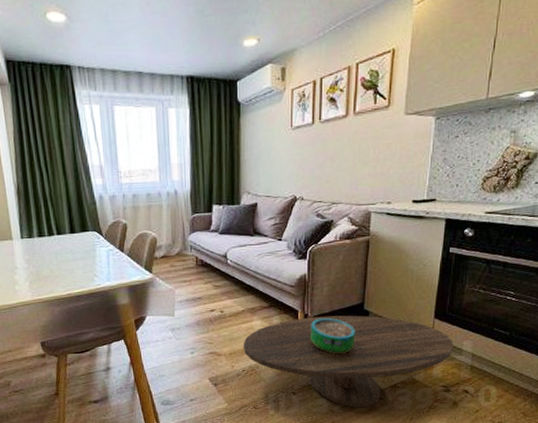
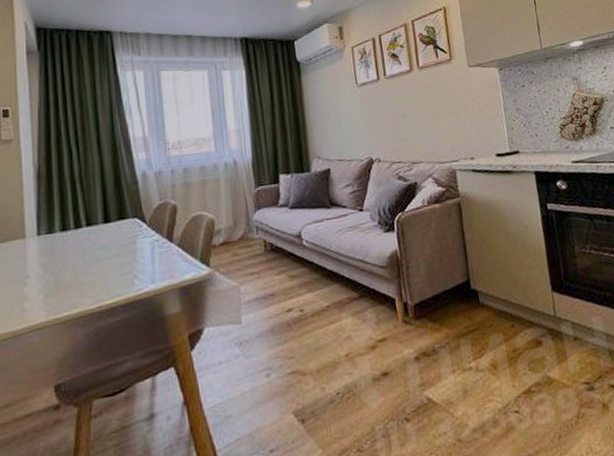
coffee table: present [243,315,453,408] -> none [333,296,584,432]
decorative bowl: present [311,318,356,354] -> none [413,304,470,354]

